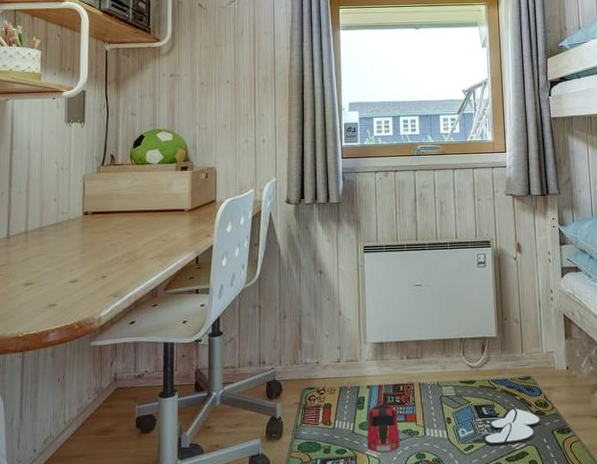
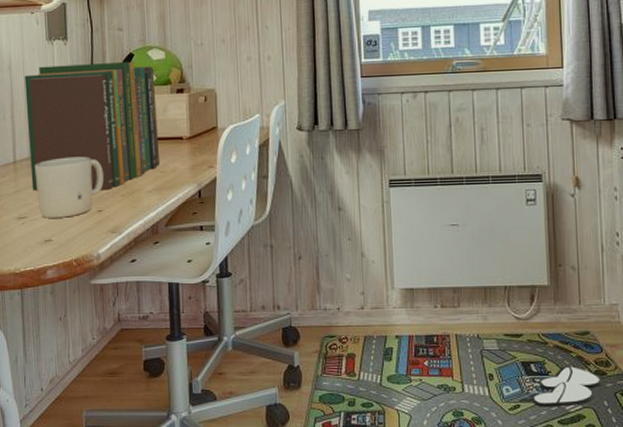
books: none [41,143,162,258] -> present [24,62,159,190]
mug: none [44,227,109,284] -> present [34,156,104,218]
toy car: present [366,401,400,453] -> none [396,353,434,409]

